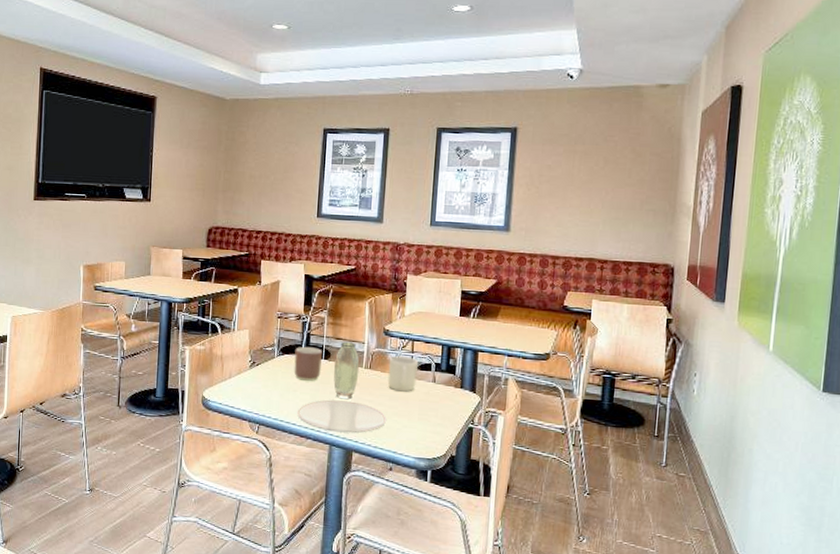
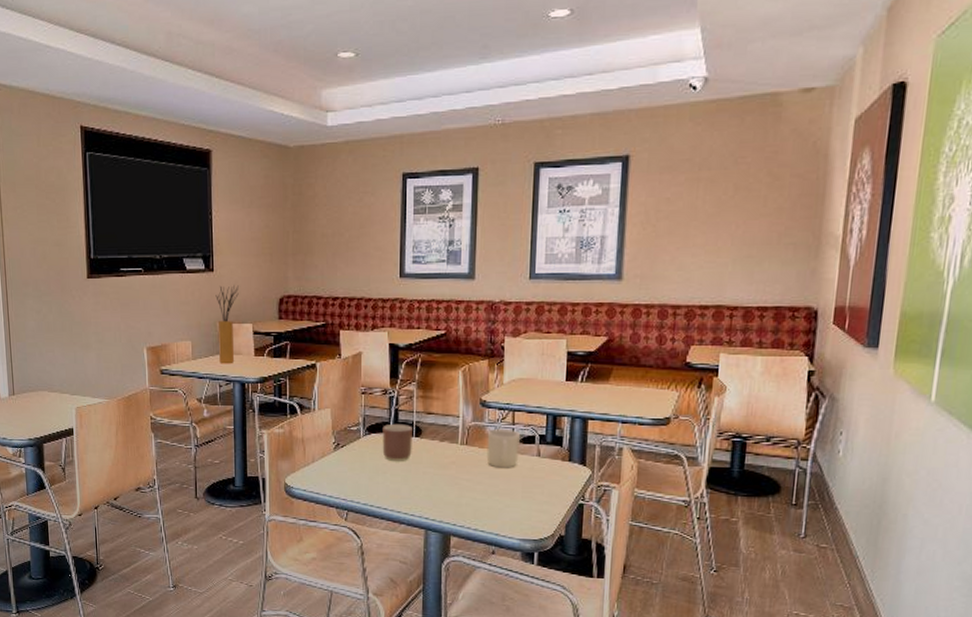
vase: none [150,214,172,284] -> present [215,285,239,363]
plate: present [297,399,387,434] -> none [388,480,488,516]
vase: present [333,341,360,400] -> none [426,416,455,480]

